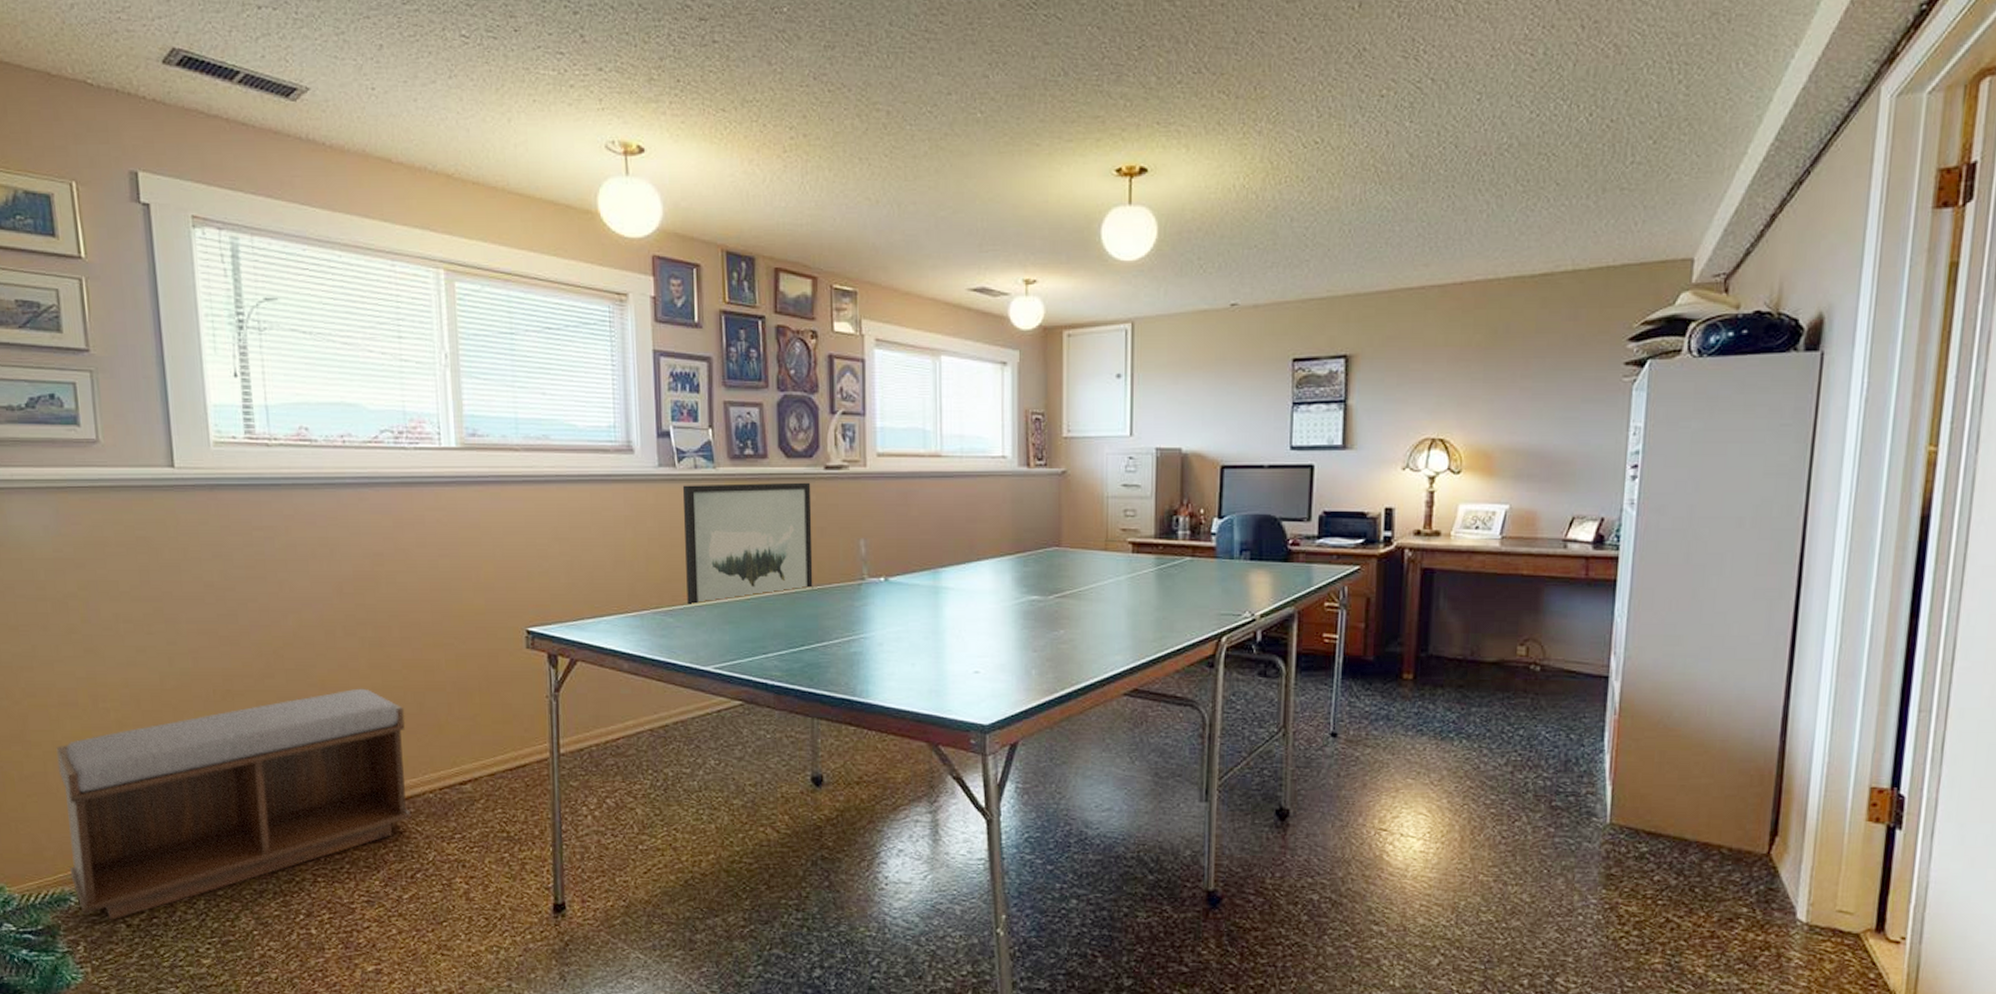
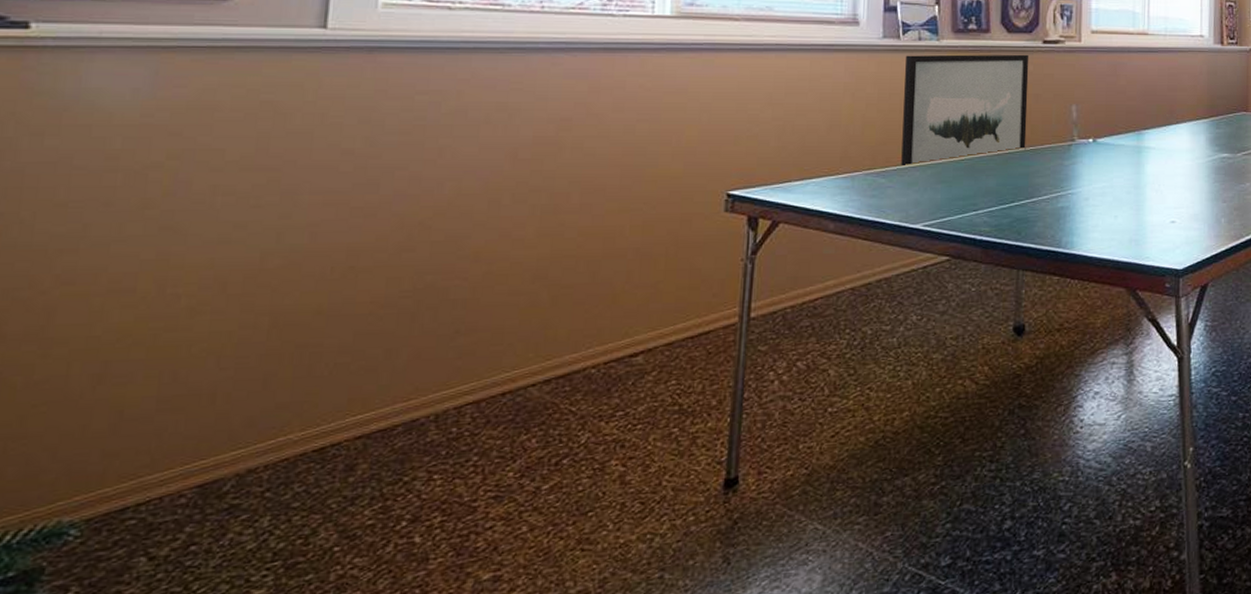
bench: present [56,688,411,920] -> none [74,259,574,554]

